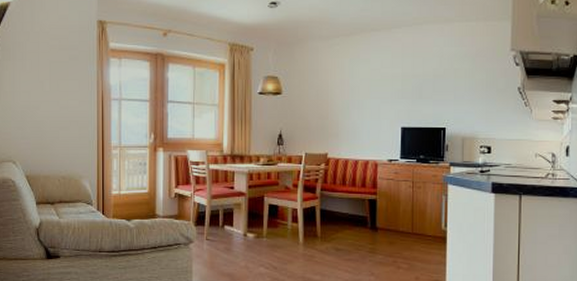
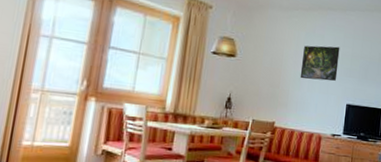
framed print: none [348,68,388,107] -> present [300,45,340,82]

